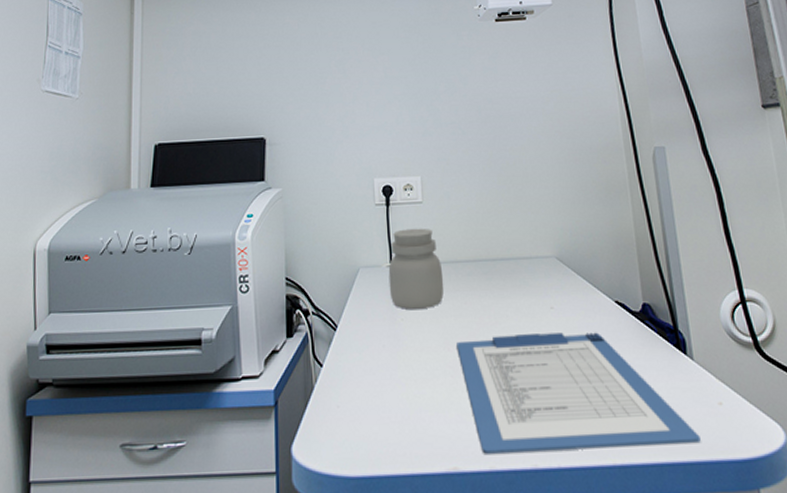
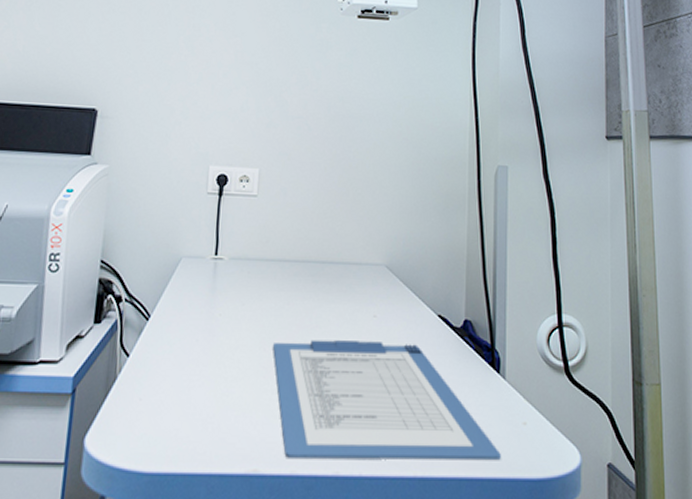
jar: present [388,228,445,310] -> none [210,221,269,307]

